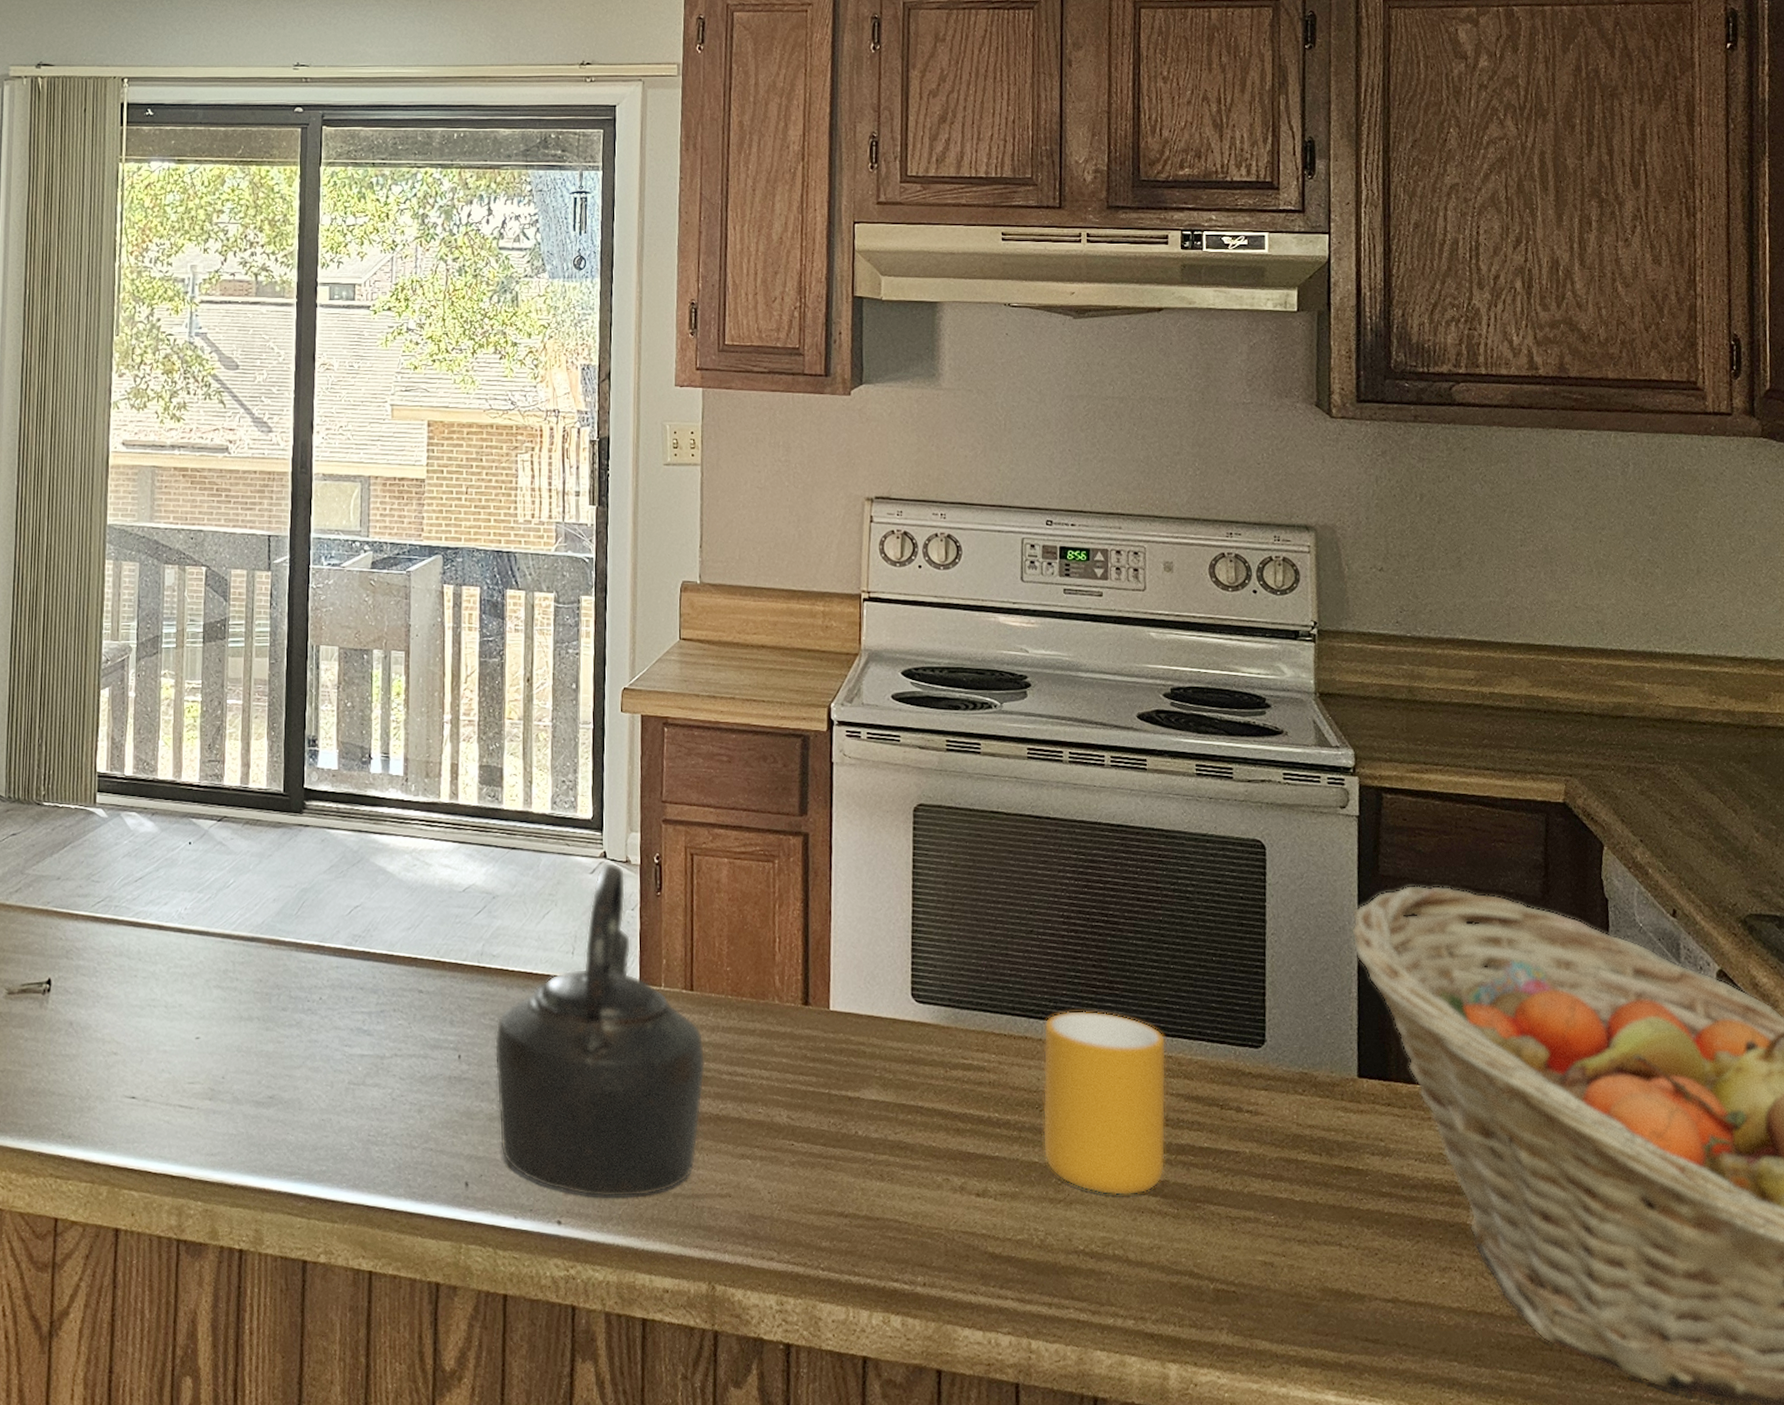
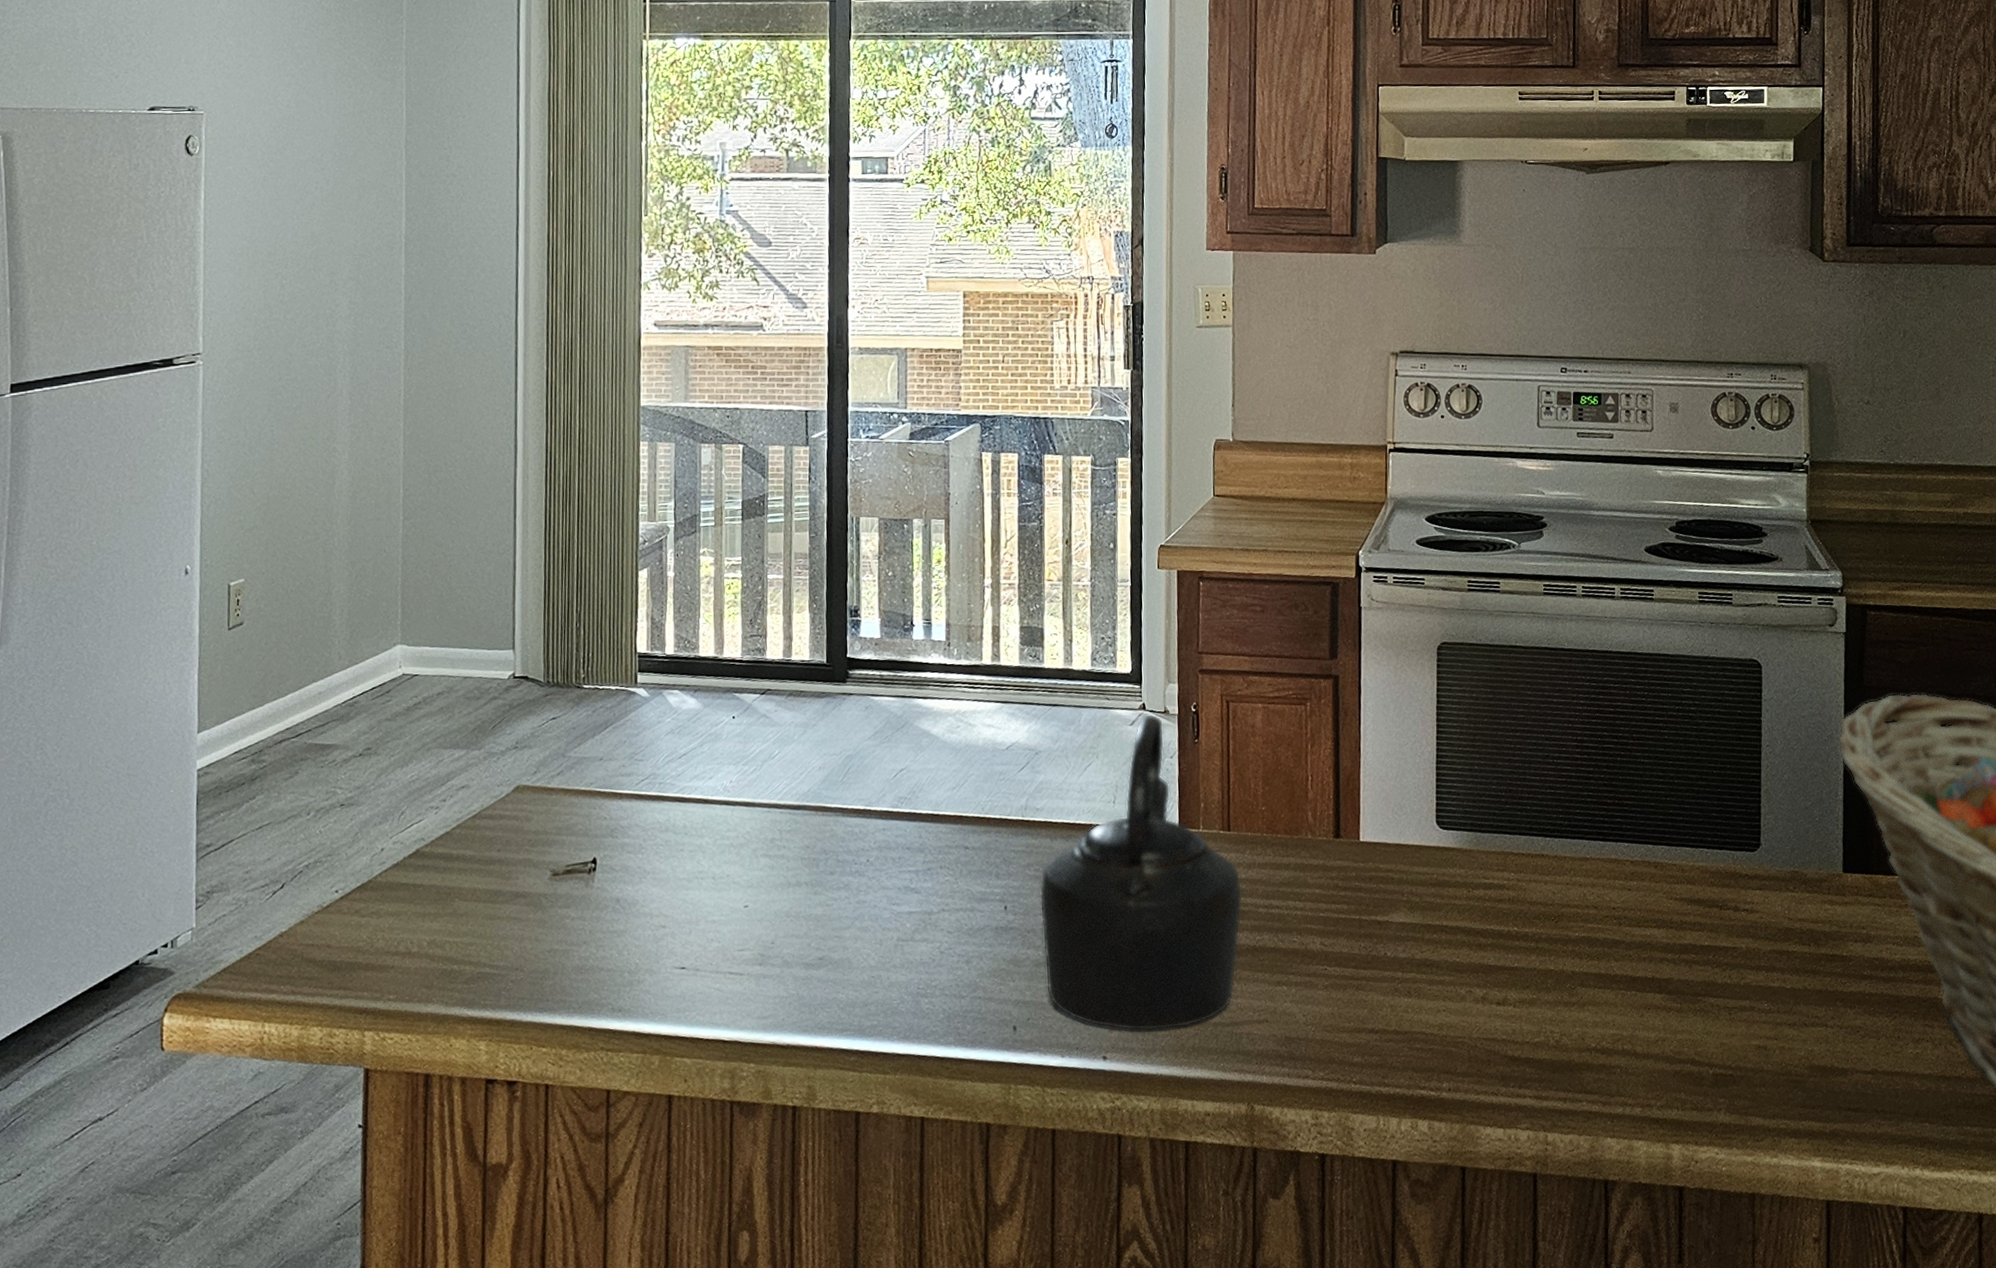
mug: present [1042,1011,1167,1196] -> none [1558,826,1671,996]

